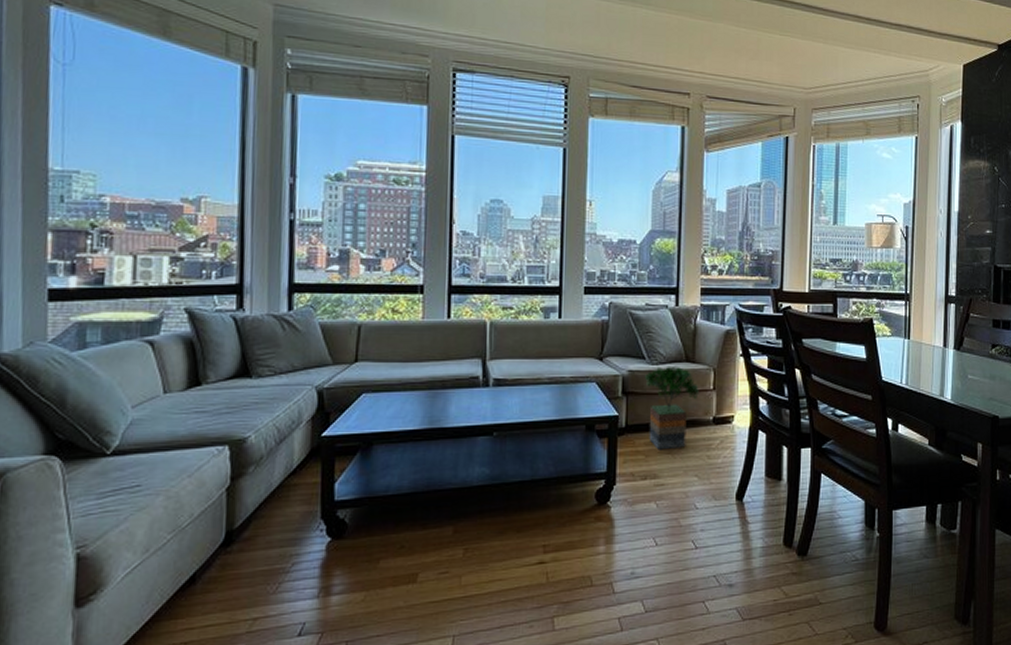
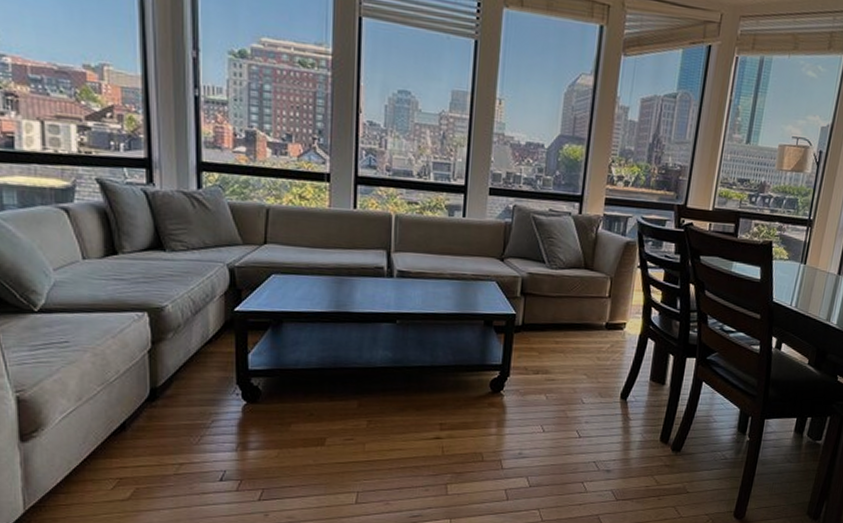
potted tree: present [644,365,699,450] -> none [542,271,595,349]

